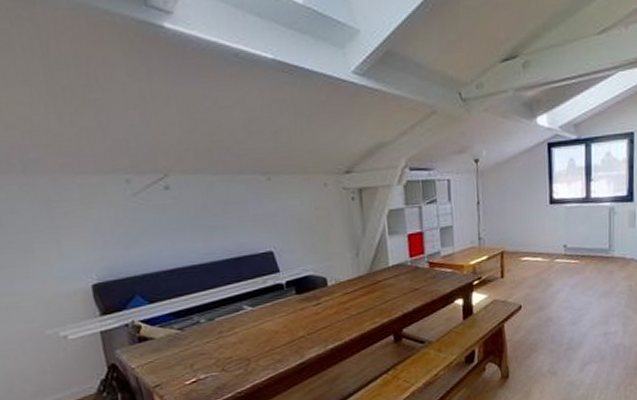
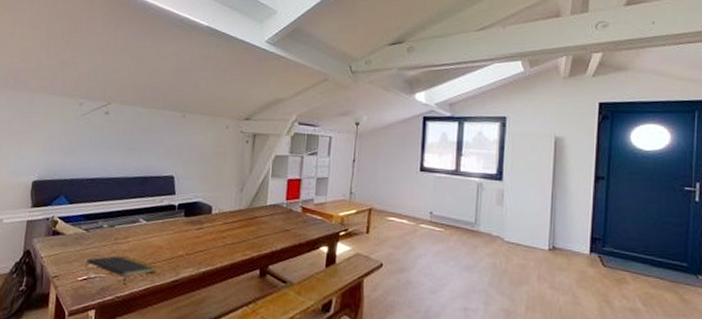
notepad: none [190,348,279,378] -> present [86,255,158,285]

